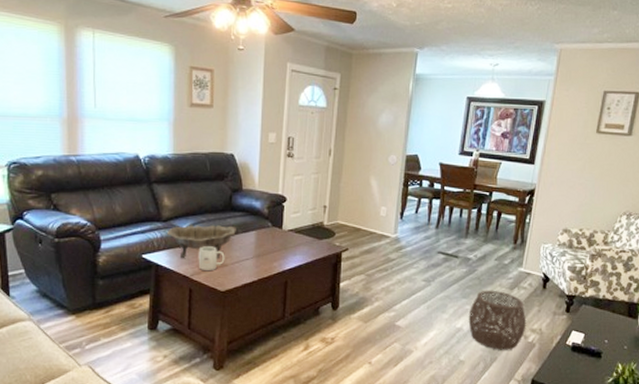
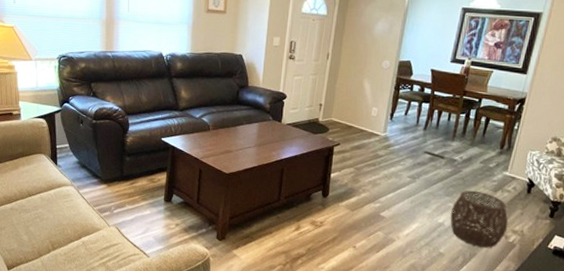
decorative bowl: present [166,225,236,258] -> none [182,115,241,145]
mug: present [198,246,225,271] -> none [207,134,231,156]

